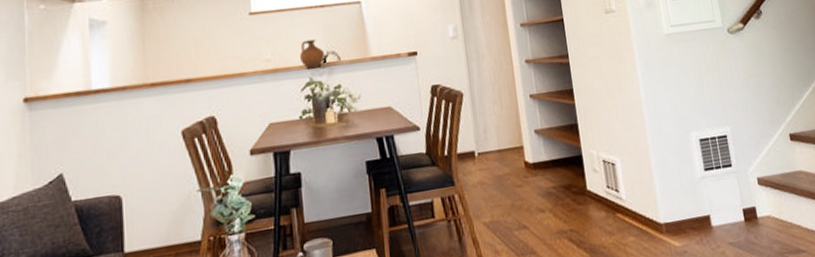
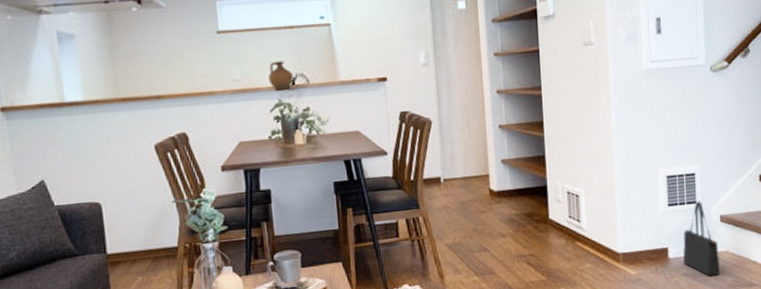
tote bag: none [723,163,767,245] -> present [683,201,721,277]

